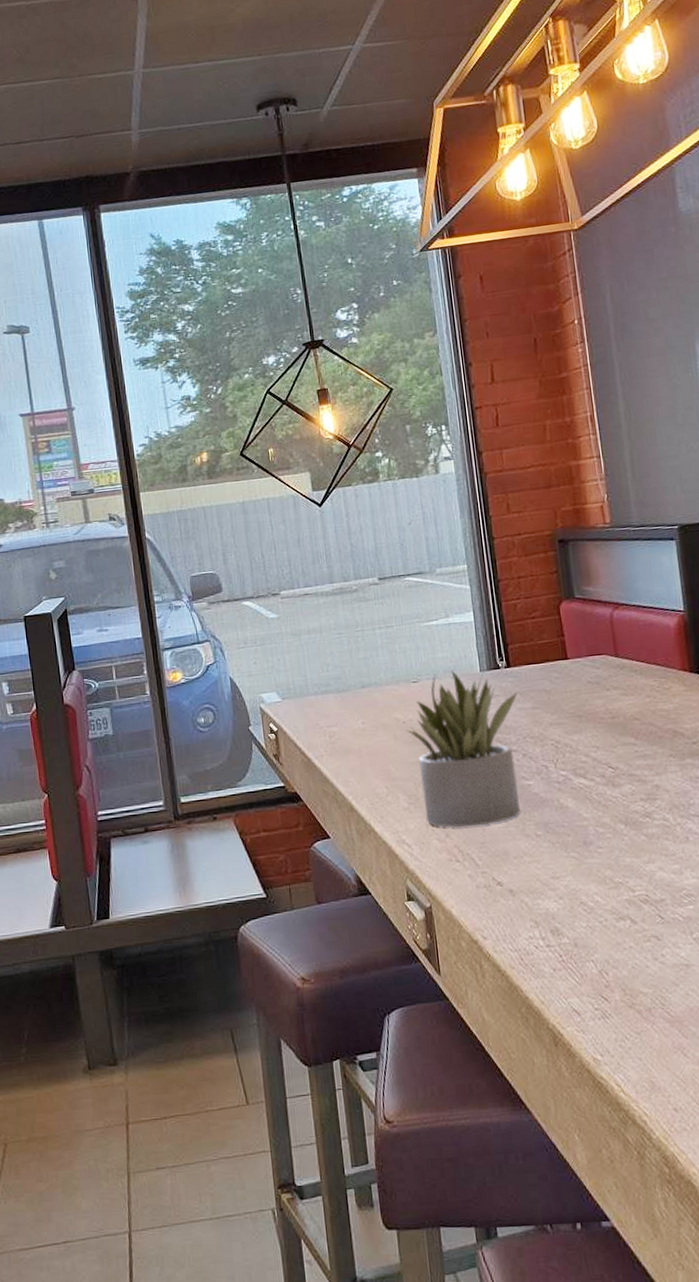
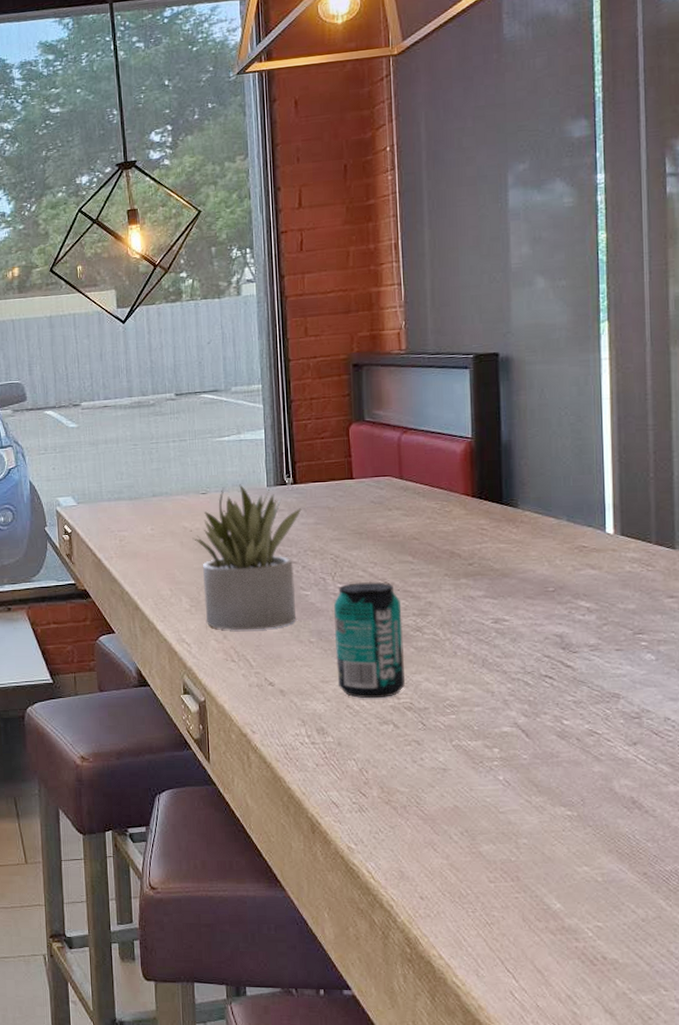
beverage can: none [558,767,639,894] -> present [334,582,405,699]

